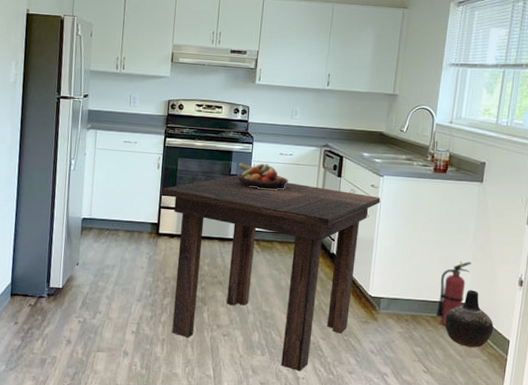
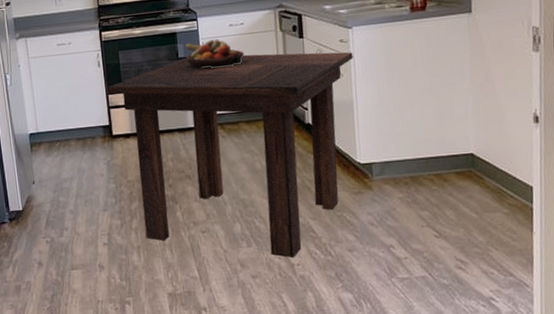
fire extinguisher: present [436,261,471,326] -> none [438,106,472,183]
vase: present [444,290,494,348] -> none [450,137,511,202]

